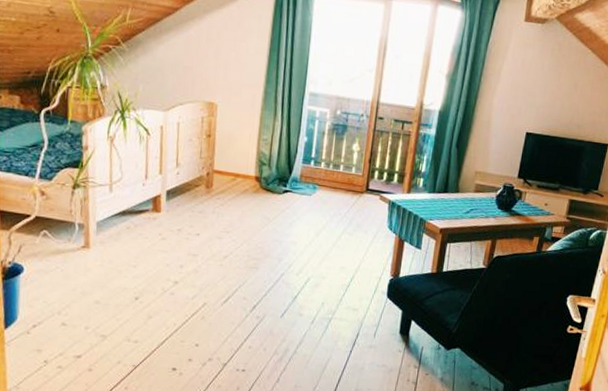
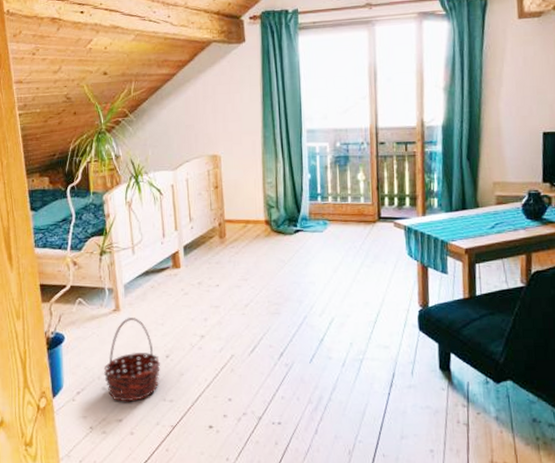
basket: none [64,255,129,340] -> present [103,317,161,402]

